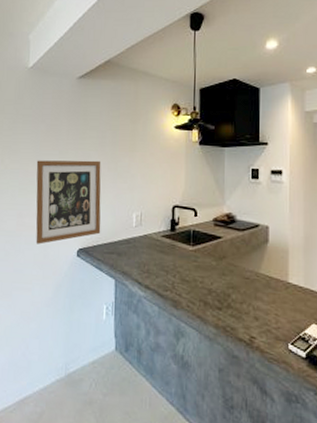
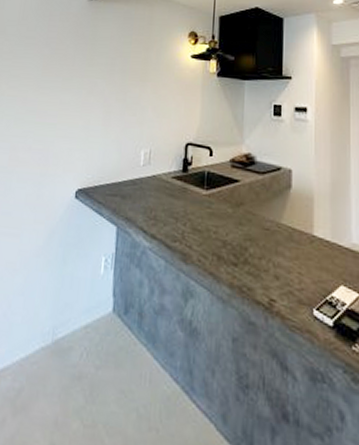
wall art: present [36,160,101,244] -> none [29,87,109,183]

